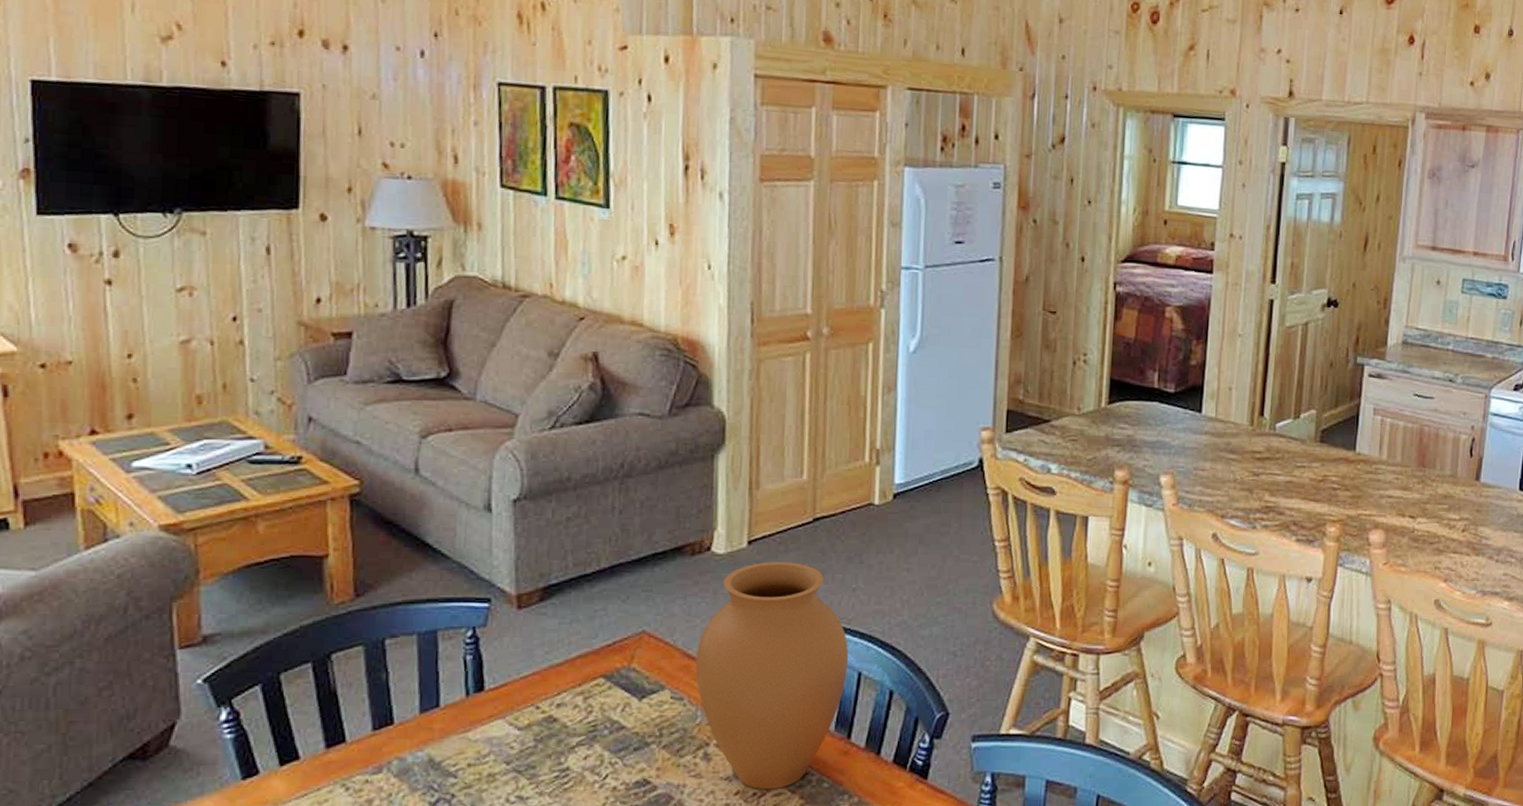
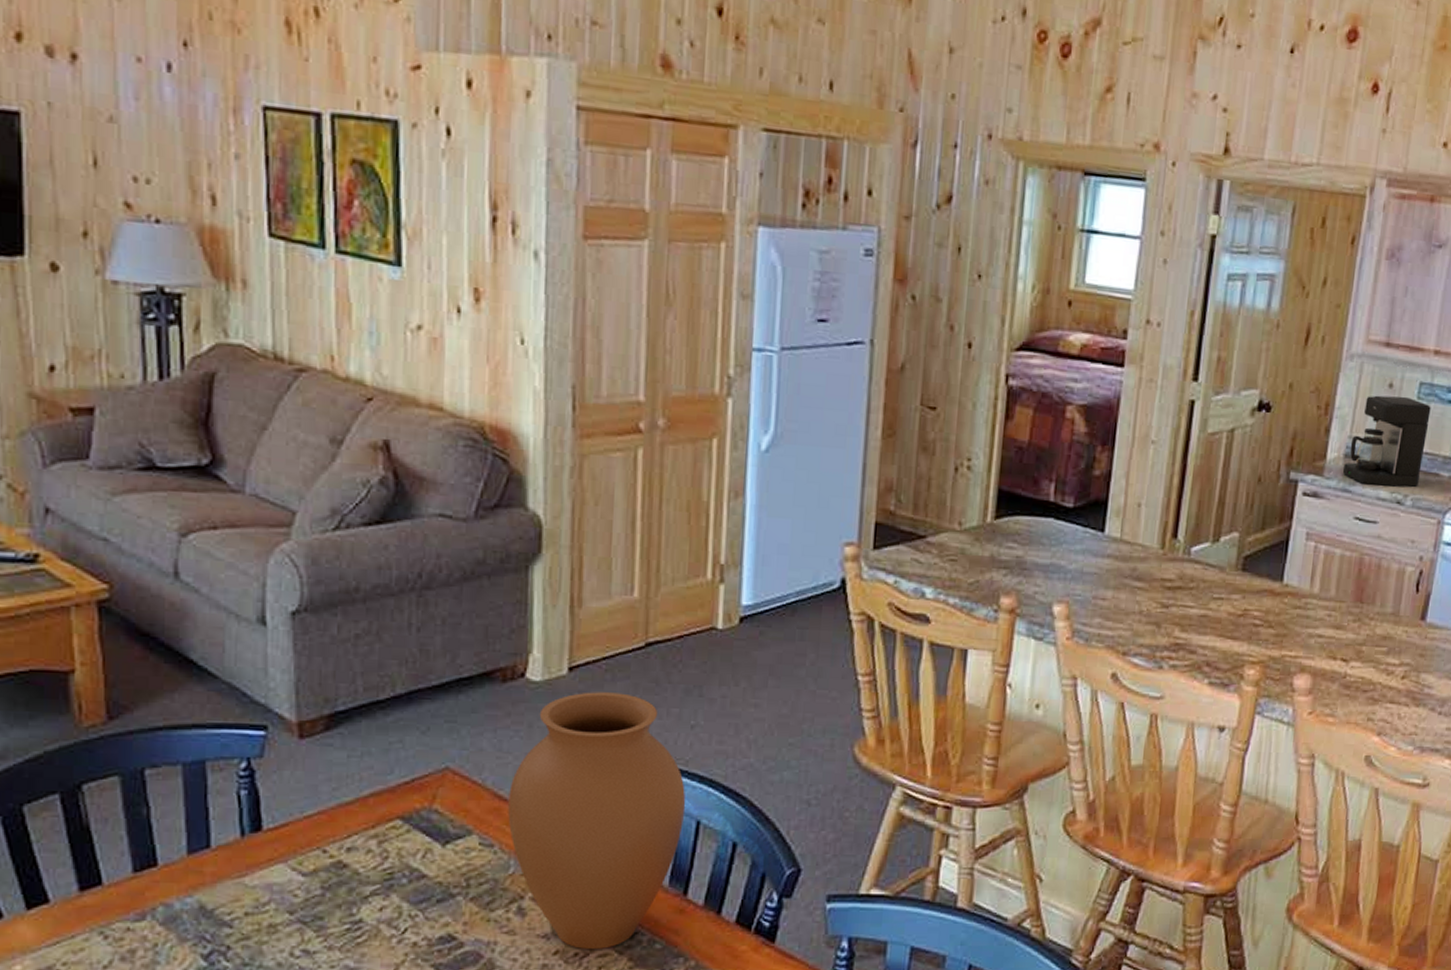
coffee maker: none [1401,291,1474,367] -> present [1342,395,1431,487]

